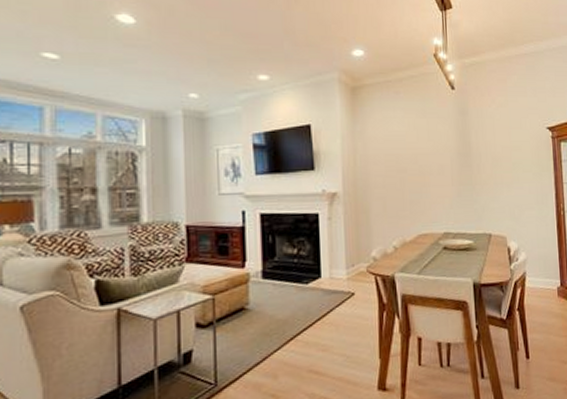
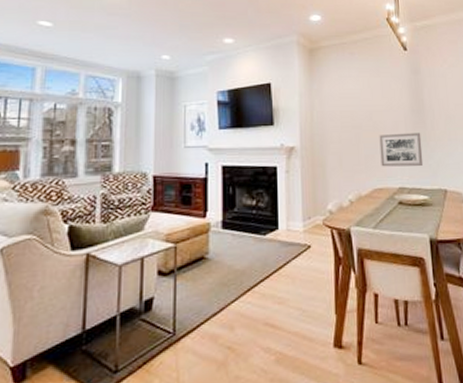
wall art: none [424,176,469,212] -> present [379,132,424,167]

